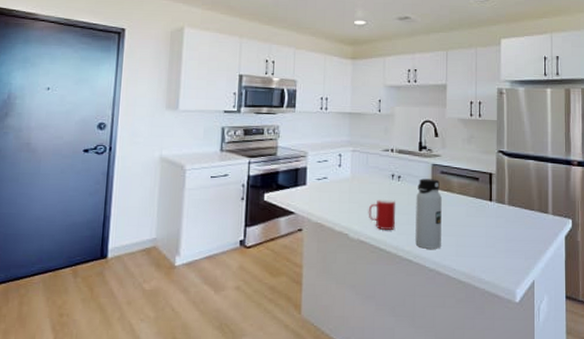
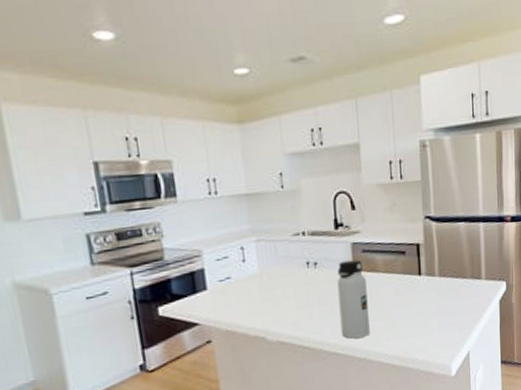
cup: present [368,198,396,230] -> none [284,290,318,326]

